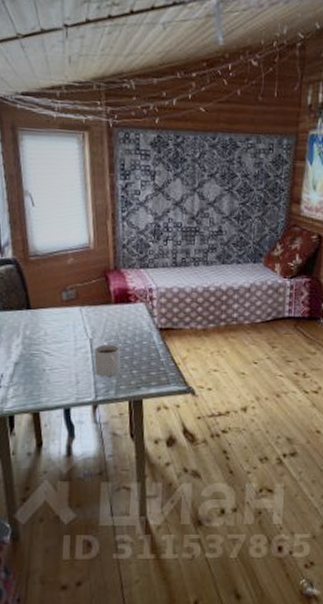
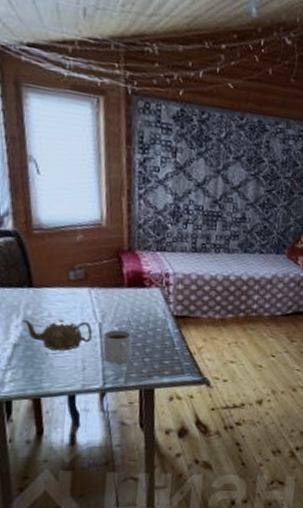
teapot: none [22,337,85,366] -> present [22,319,93,351]

